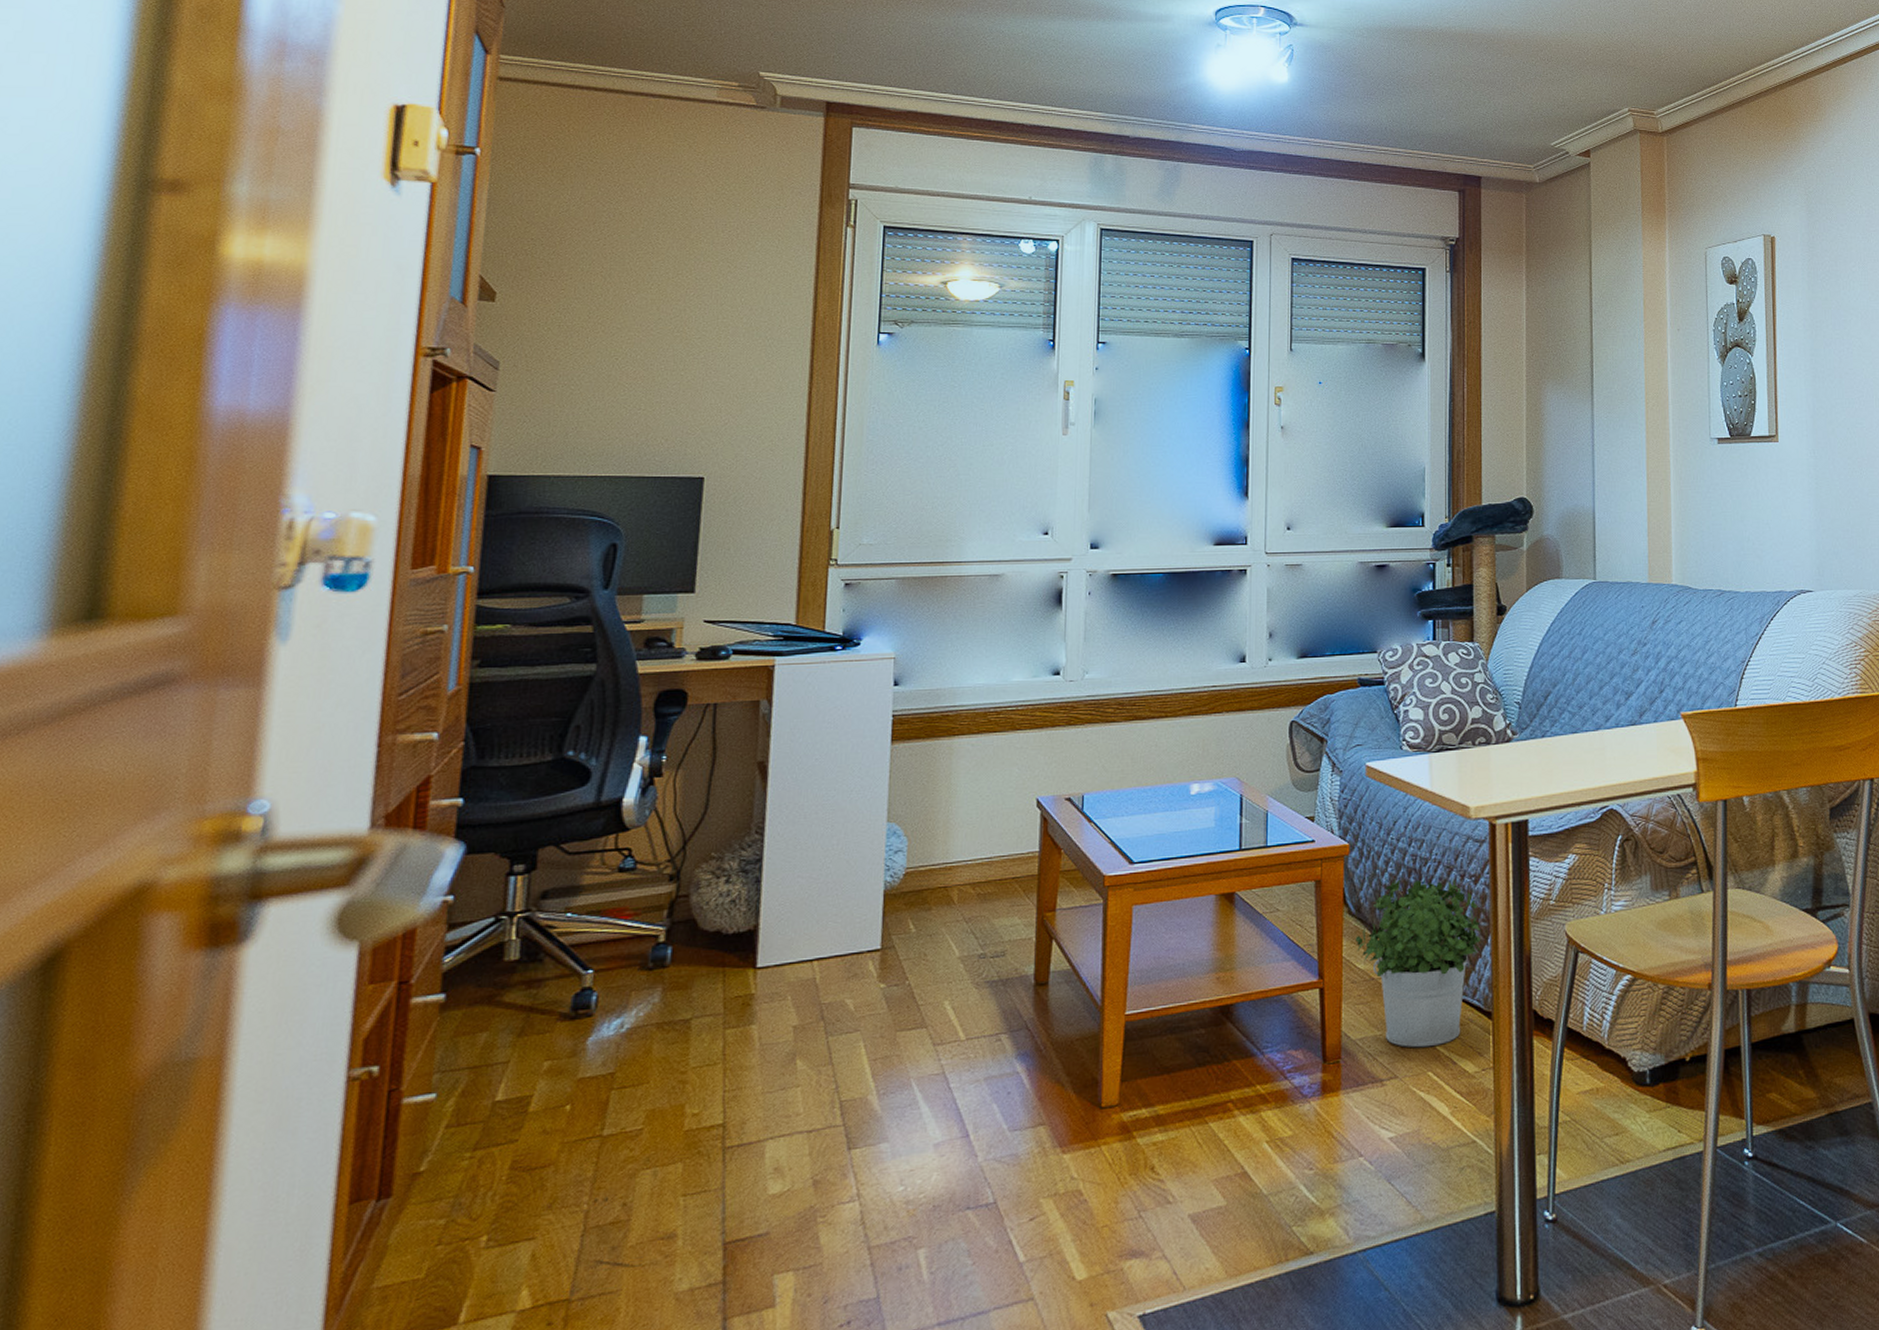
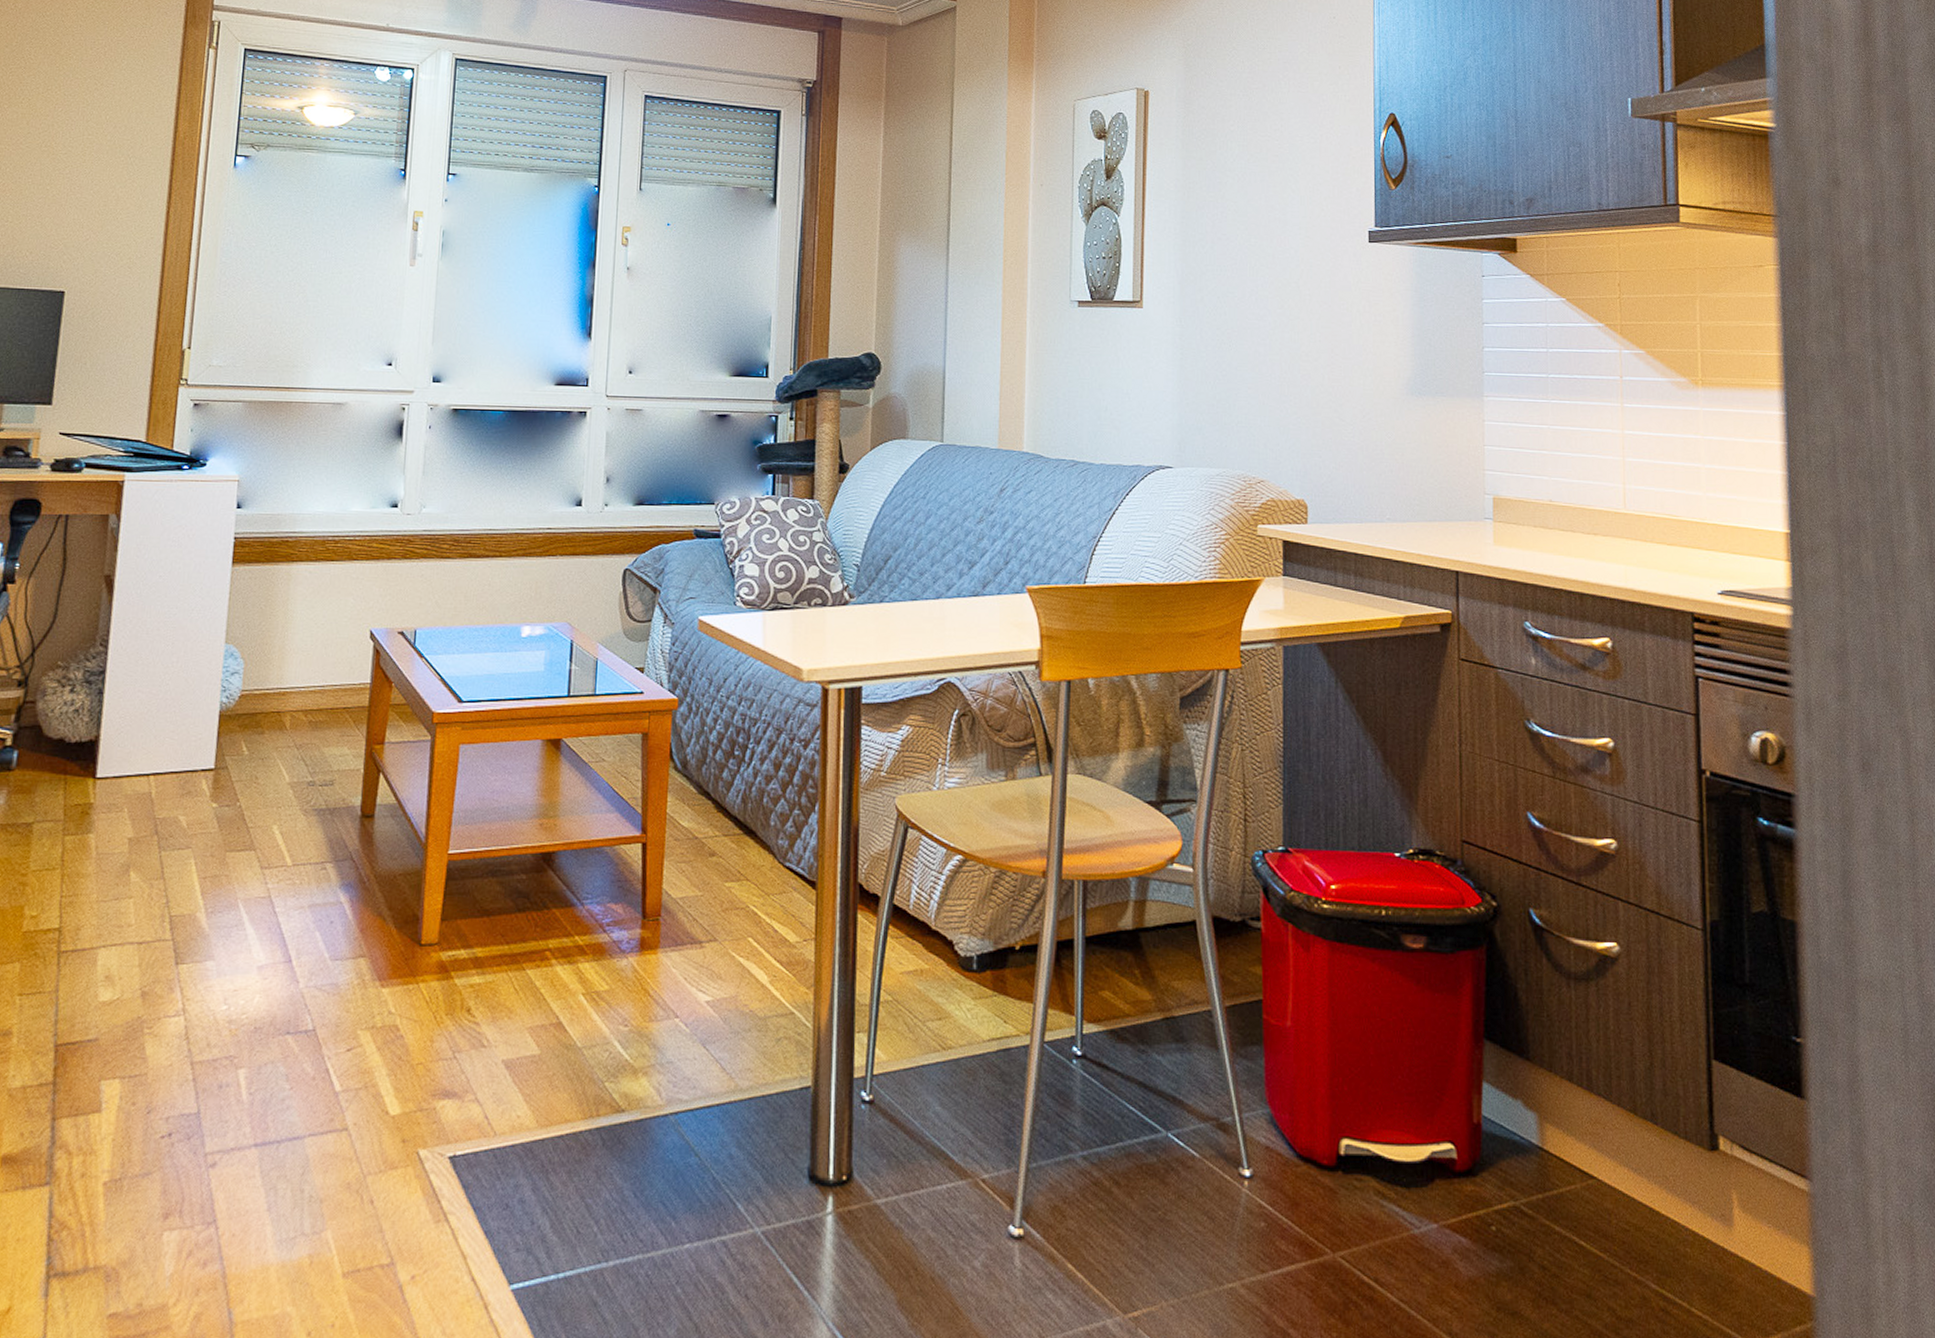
potted plant: present [1355,878,1481,1048] -> none [680,736,809,912]

